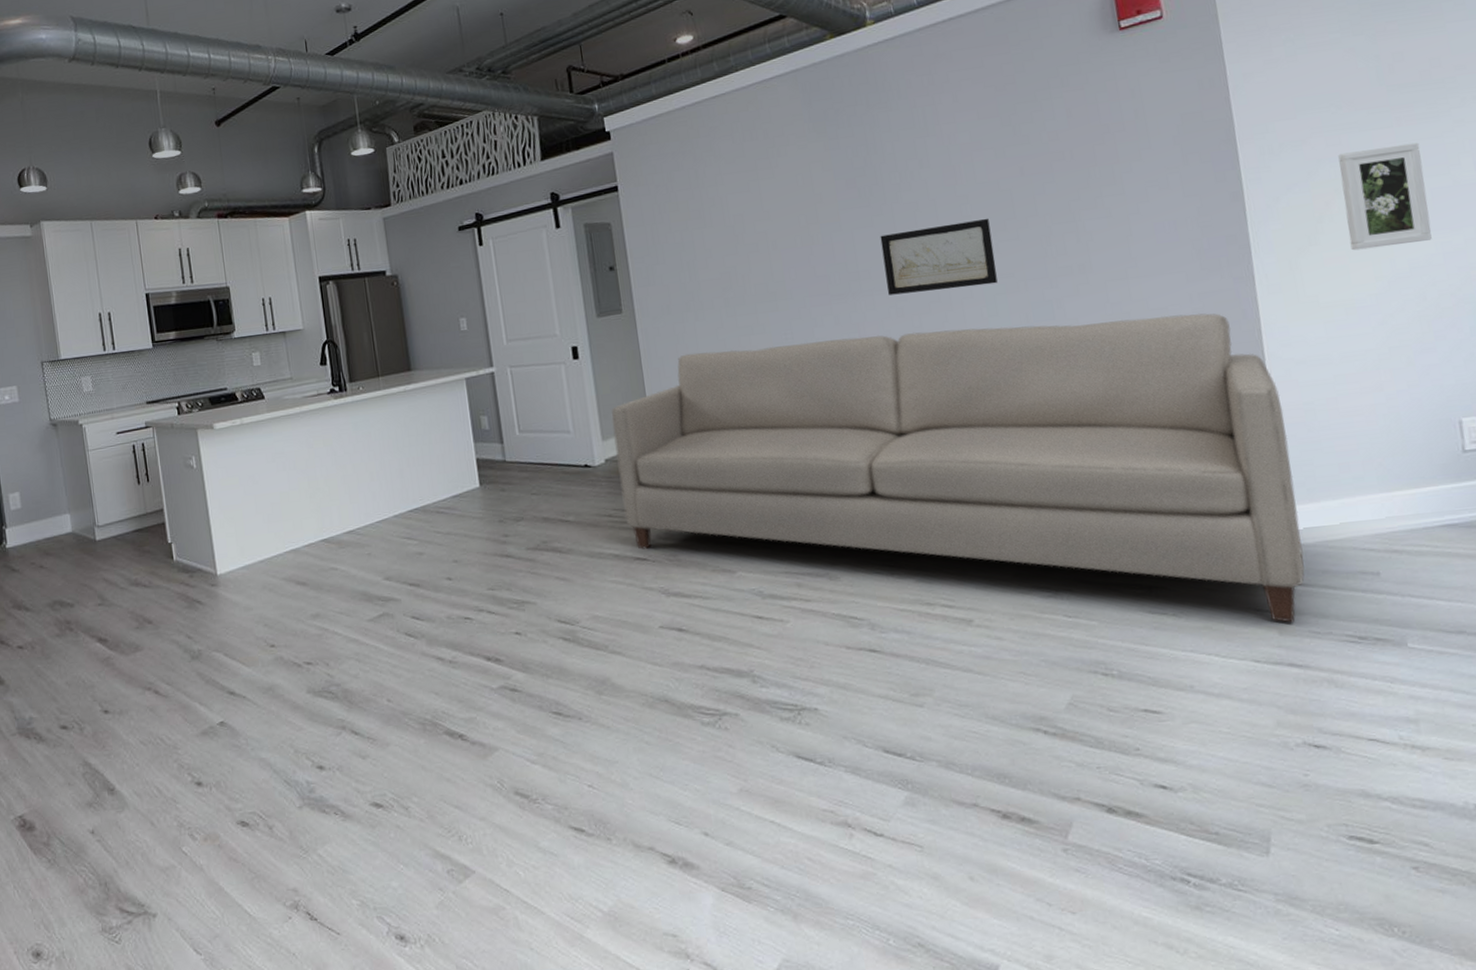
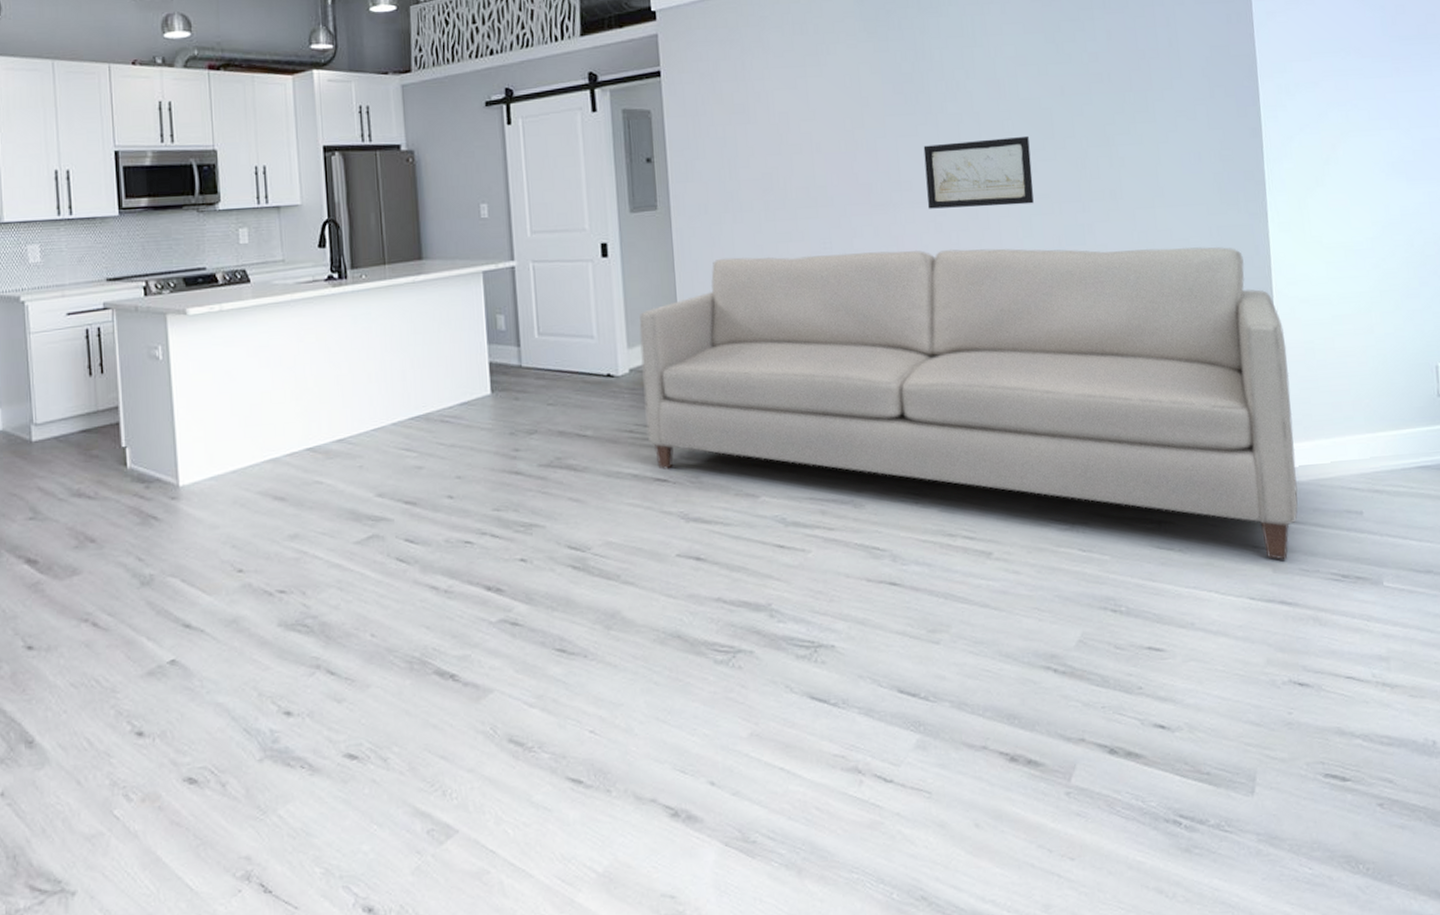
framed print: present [1338,142,1432,251] -> none [1345,93,1421,194]

